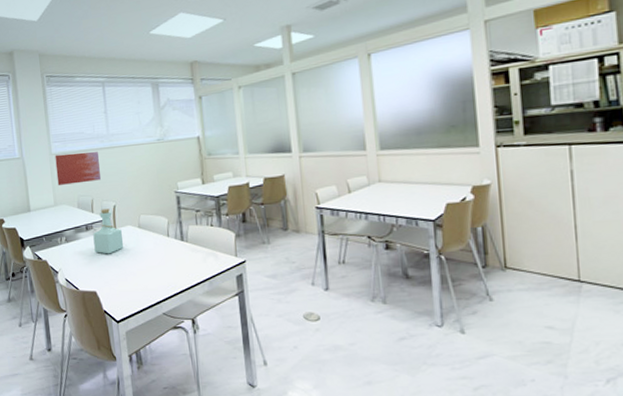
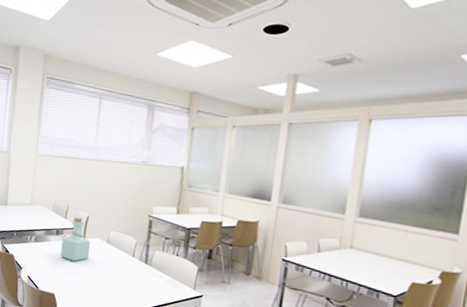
wall art: present [55,151,102,185] -> none [38,156,82,190]

